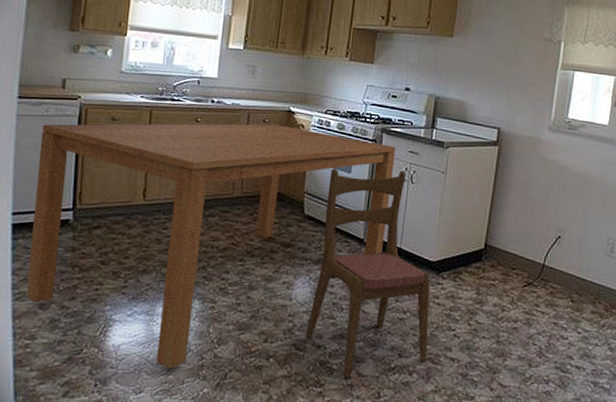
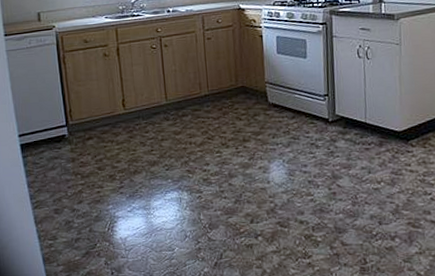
dining table: present [26,124,396,369] -> none [28,22,349,254]
dining chair: present [304,168,430,378] -> none [287,48,407,248]

